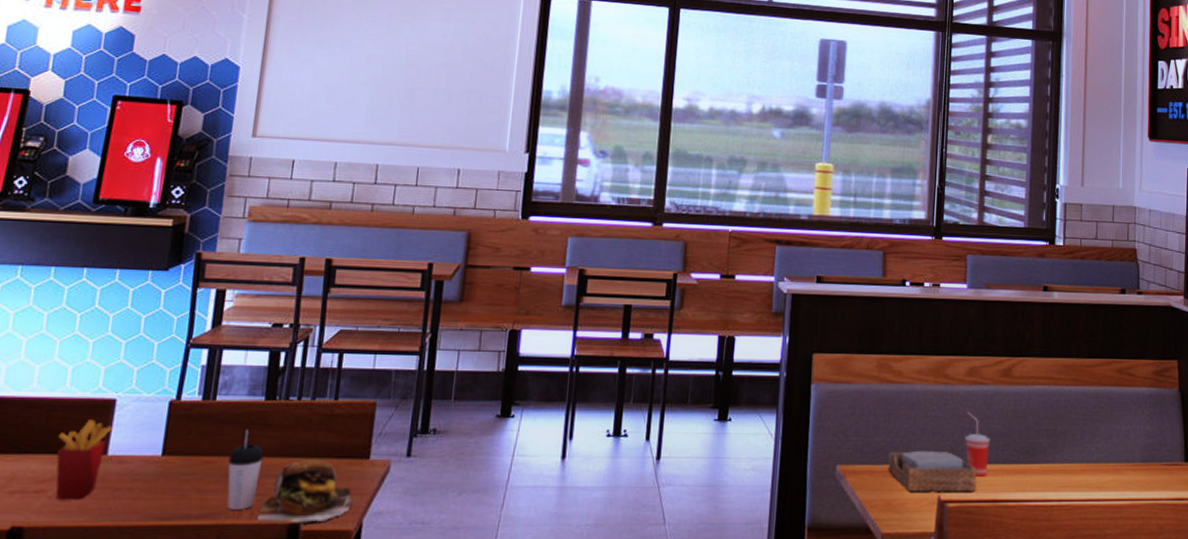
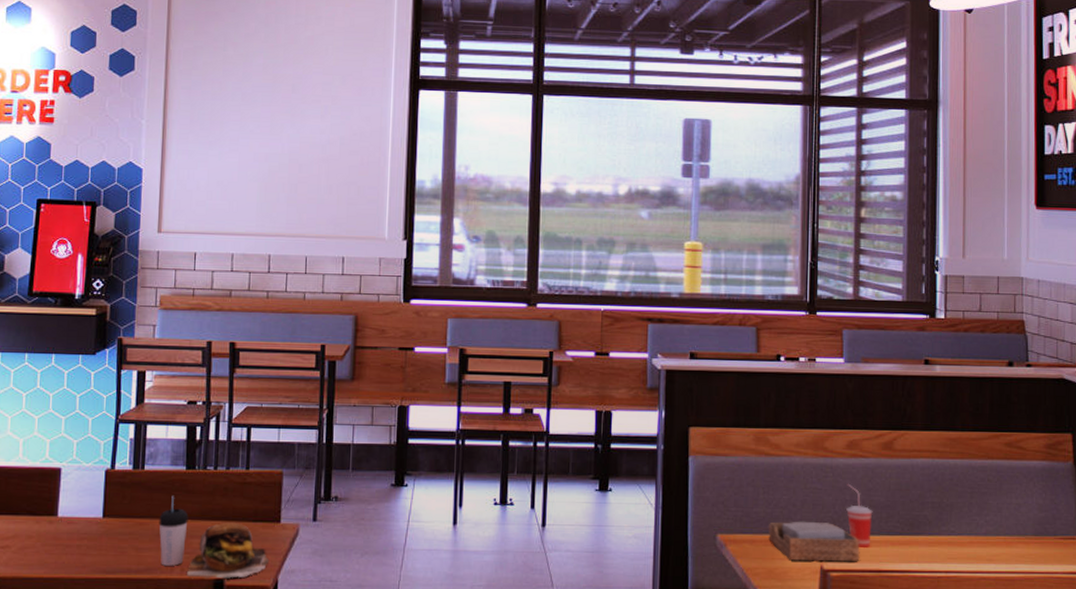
french fries: present [55,419,112,499] -> none [16,486,60,554]

